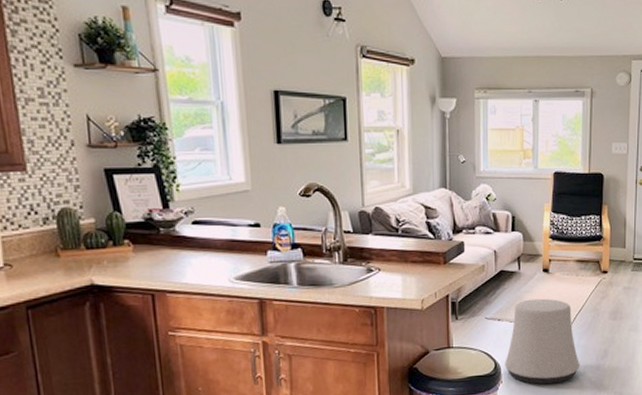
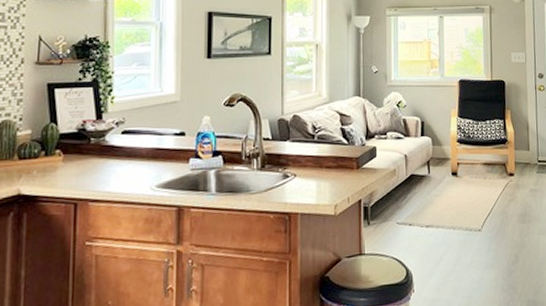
stool: present [505,298,579,385] -> none [416,202,491,294]

